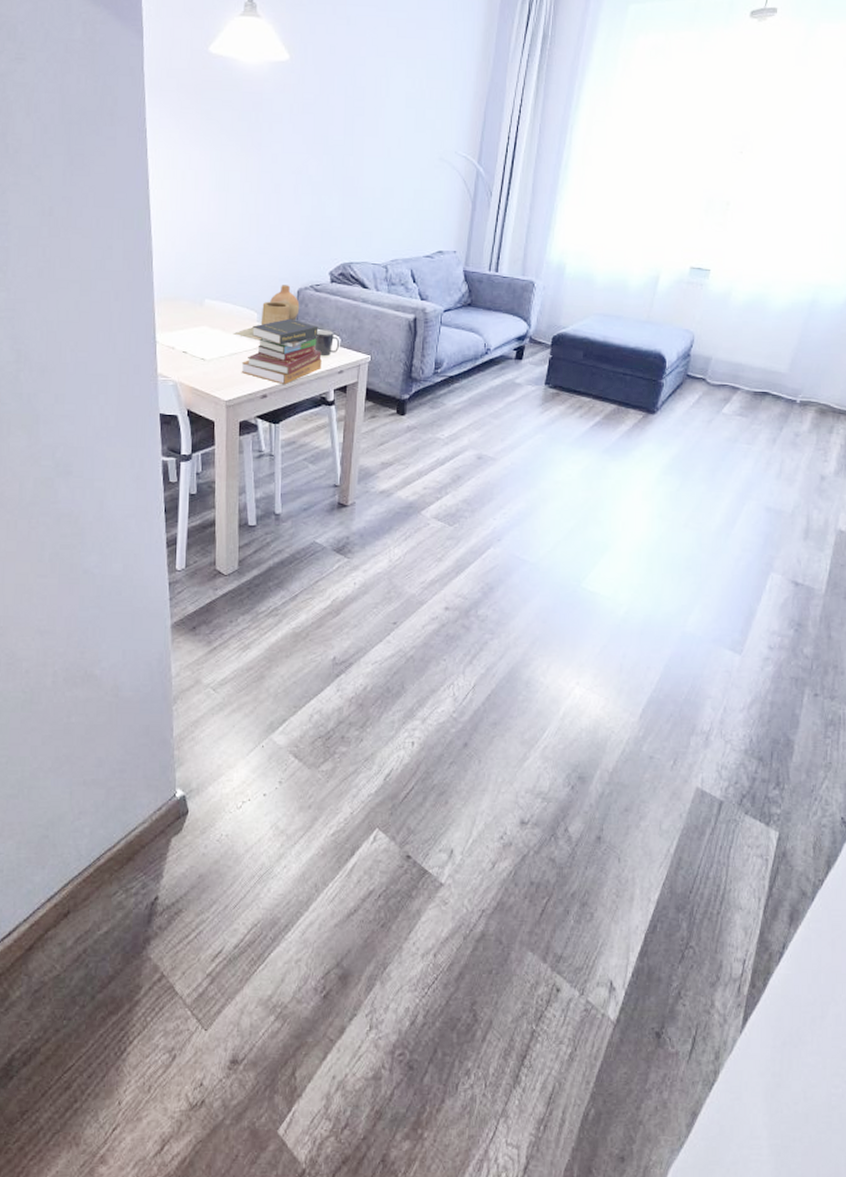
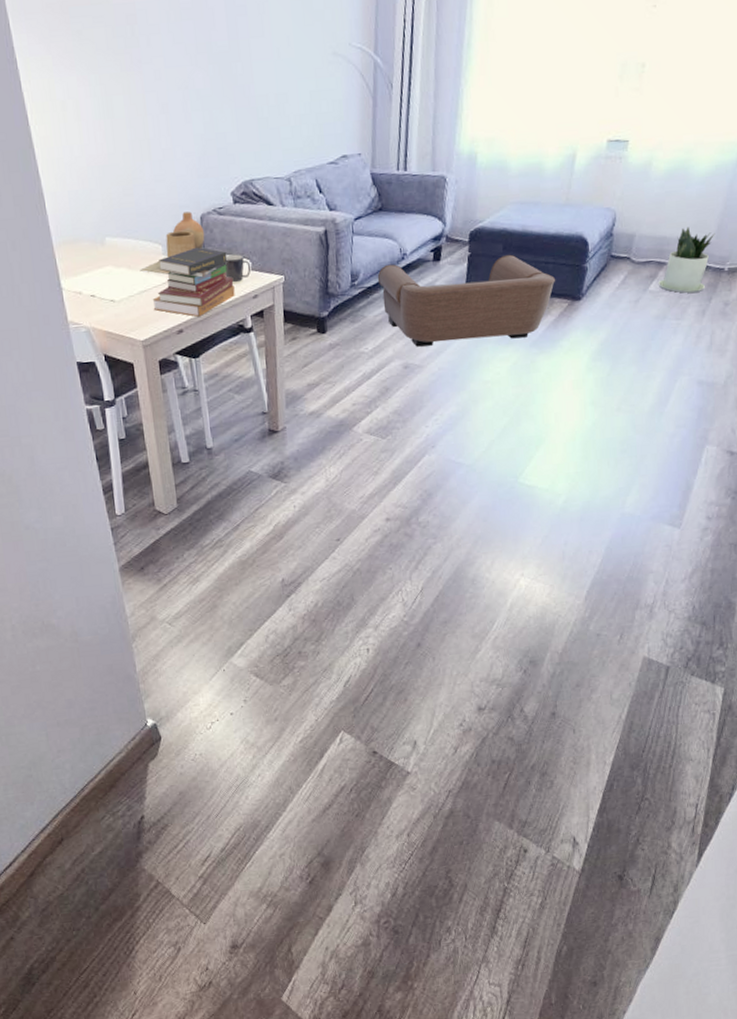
dog bed: none [460,357,633,443] -> present [377,254,556,347]
planter: none [731,356,789,420] -> present [658,226,715,293]

